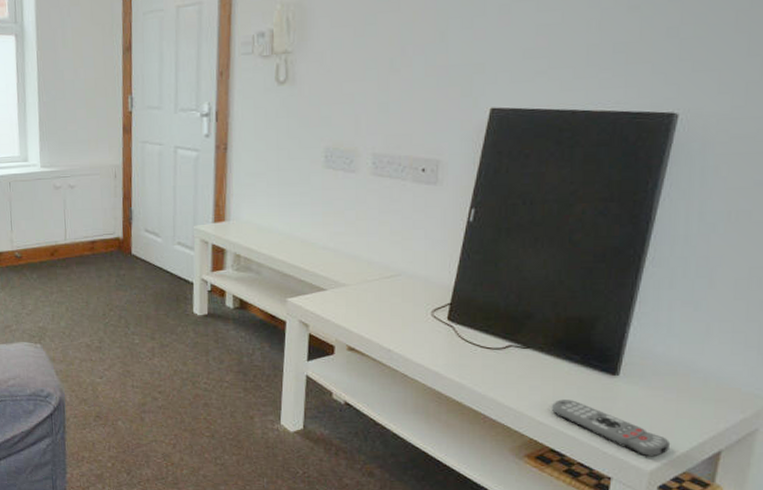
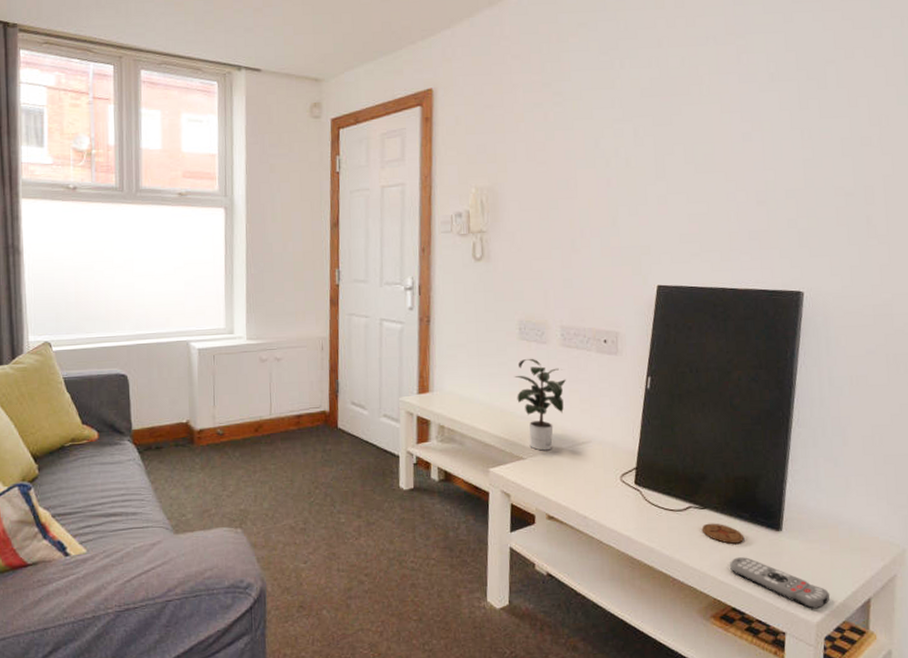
potted plant: none [318,187,375,283] -> present [514,358,566,451]
coaster: none [523,363,573,386] -> present [702,523,745,544]

